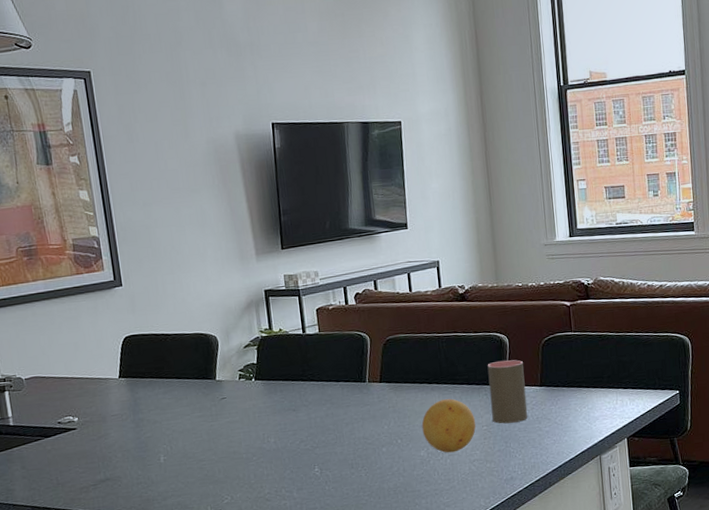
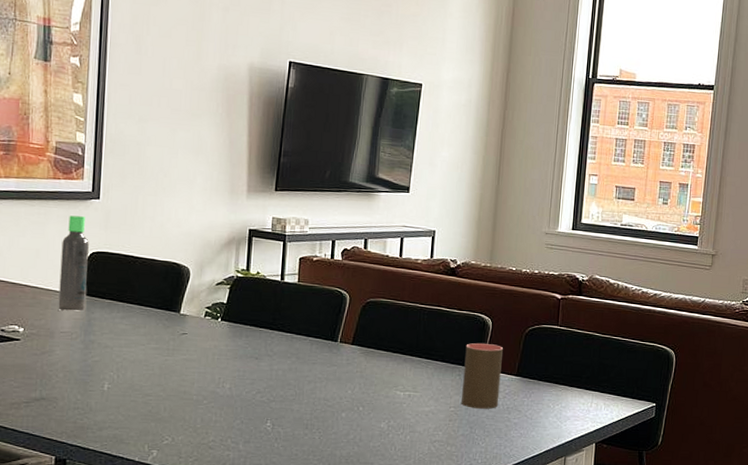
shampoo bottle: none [96,305,130,396] -> present [58,215,89,311]
fruit: present [421,398,476,453] -> none [387,373,444,429]

